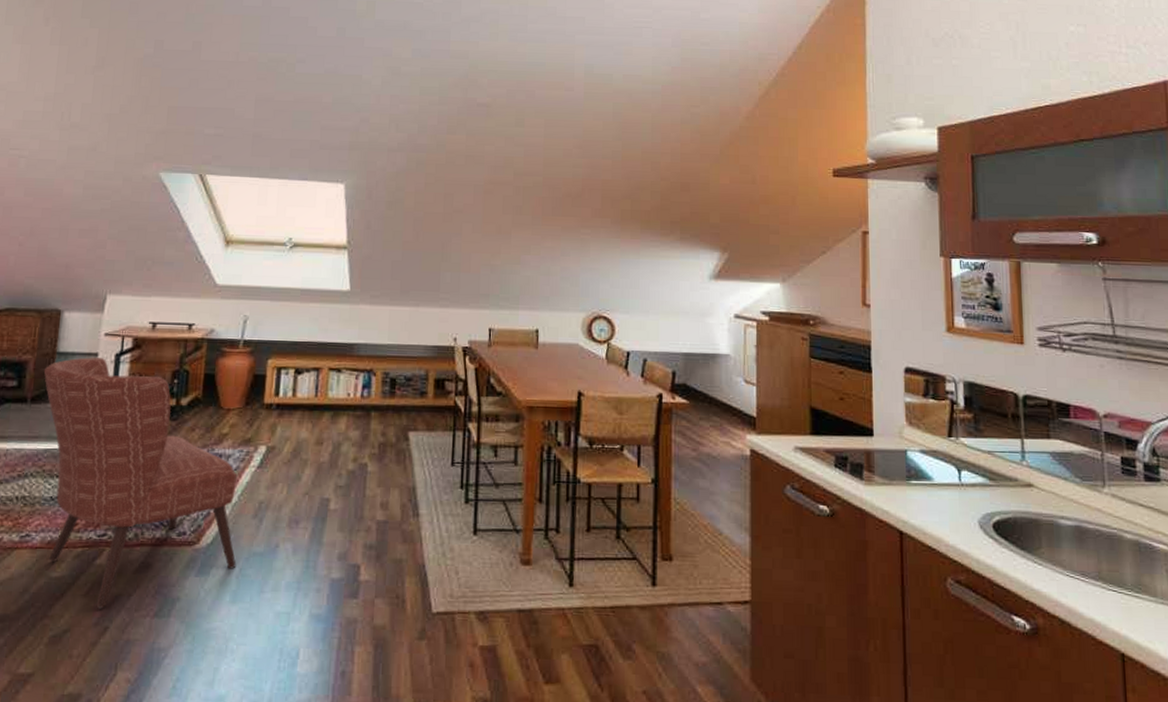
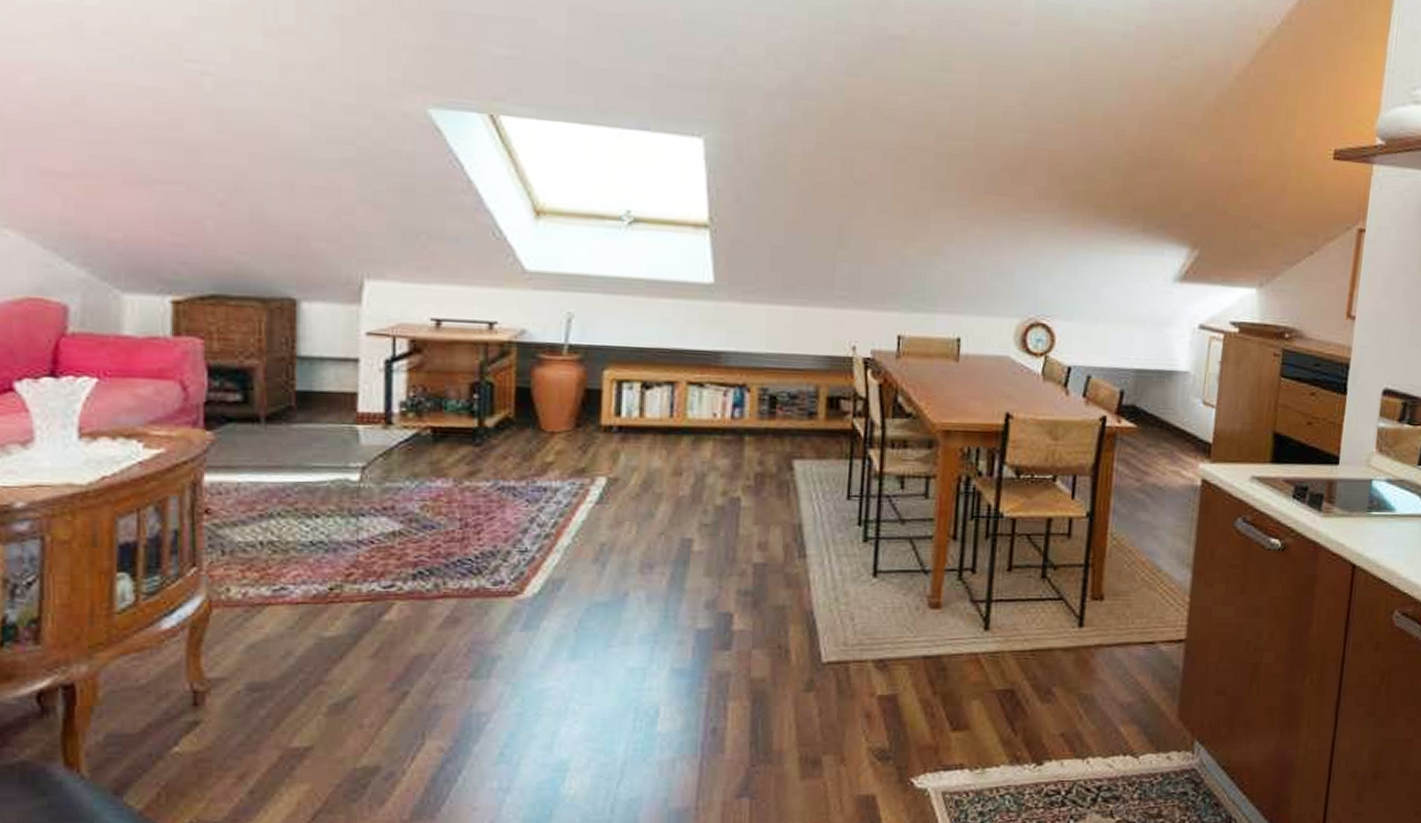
chair: present [43,357,237,609] -> none [280,364,574,672]

